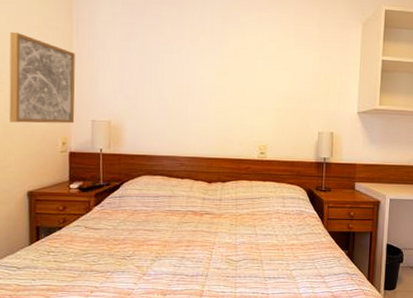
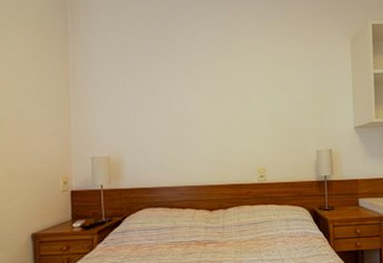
wall art: present [9,31,75,124] -> none [10,78,75,166]

